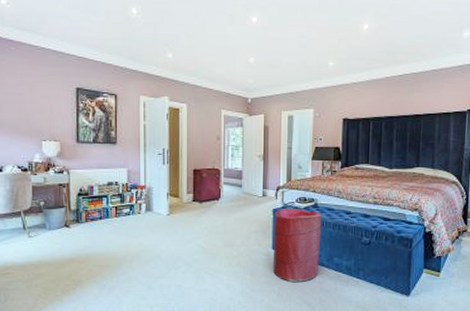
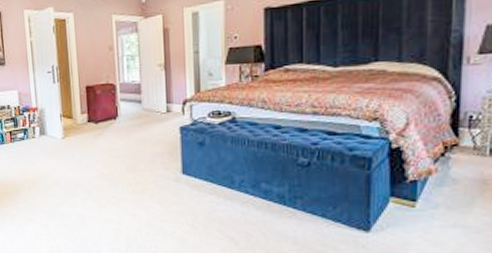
laundry hamper: present [273,209,322,282] -> none [182,125,243,212]

